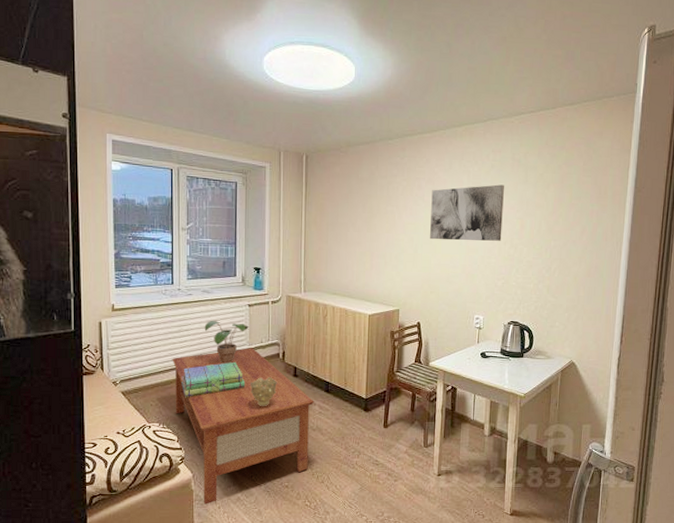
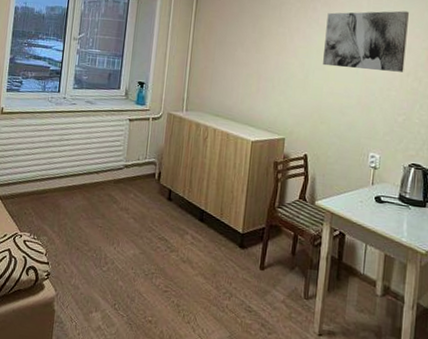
coffee table: present [172,348,314,504] -> none [47,164,187,329]
stack of books: present [181,361,246,398] -> none [56,177,119,210]
potted plant: present [204,321,249,364] -> none [84,132,128,179]
decorative bowl: present [250,377,277,407] -> none [122,196,150,230]

